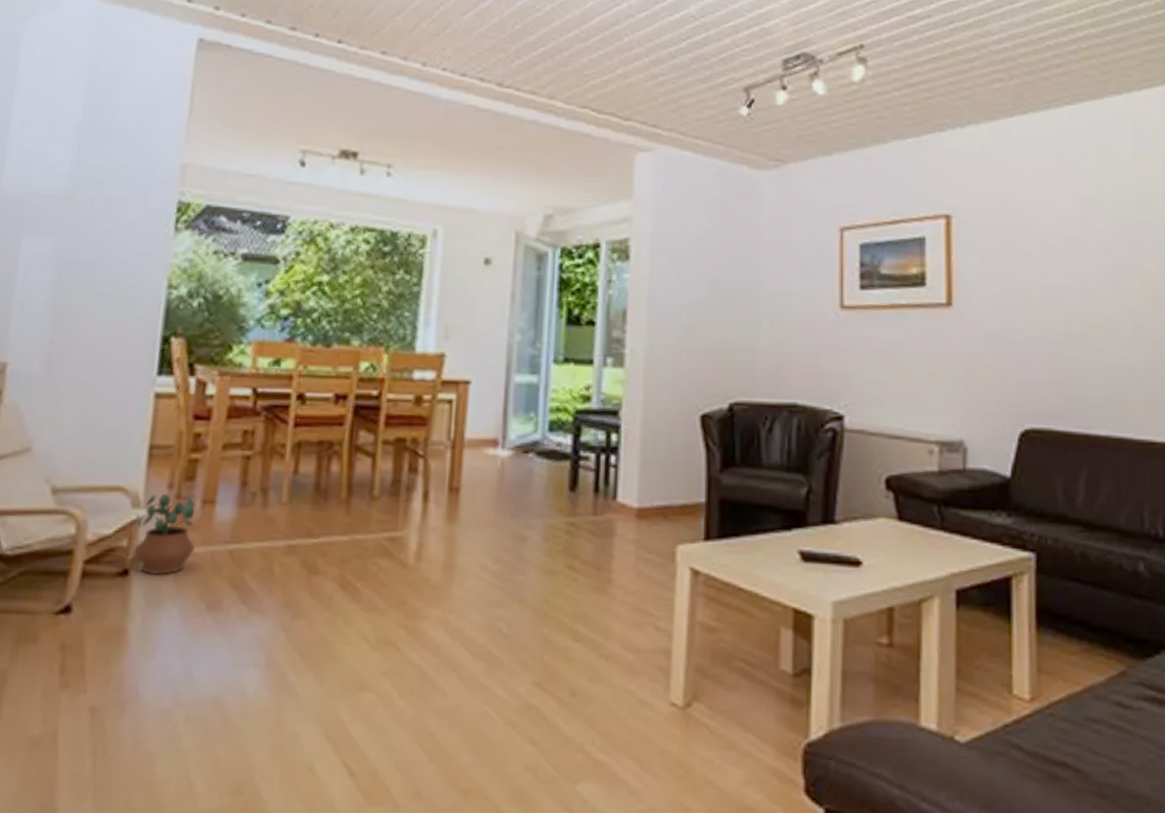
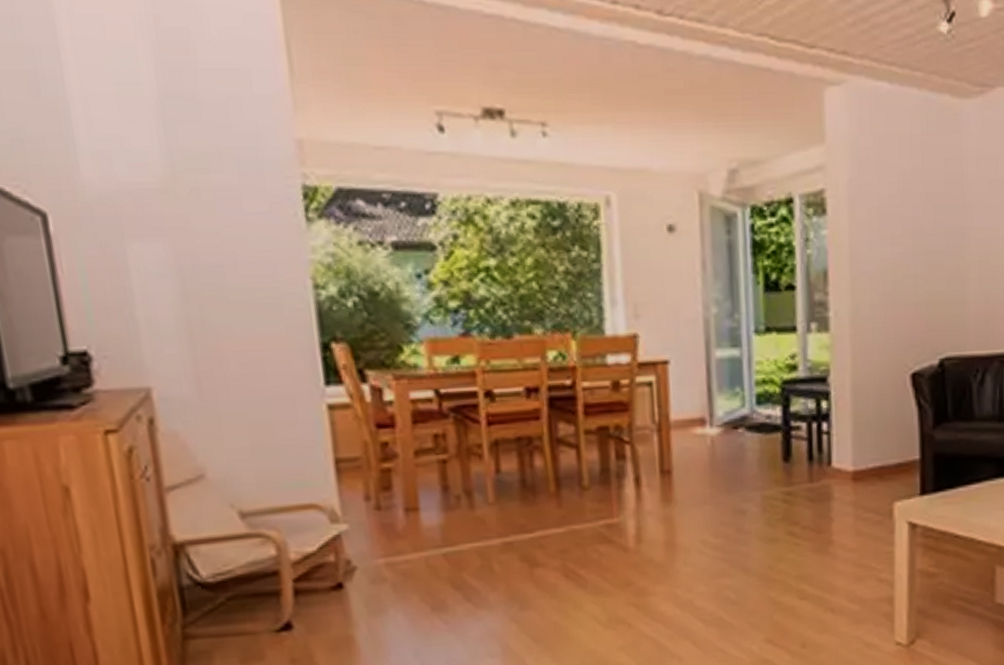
potted plant: present [133,493,196,576] -> none [339,505,407,586]

